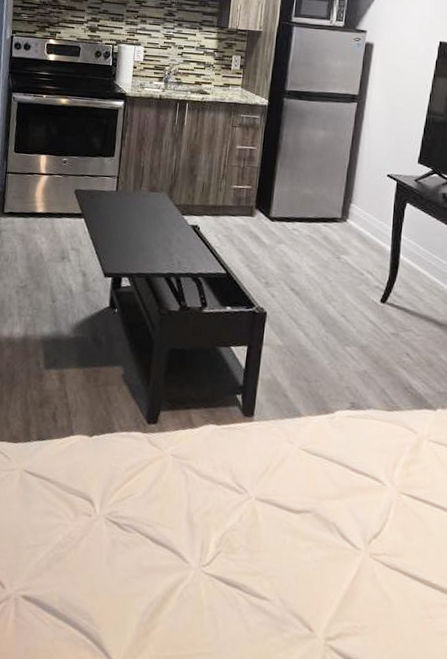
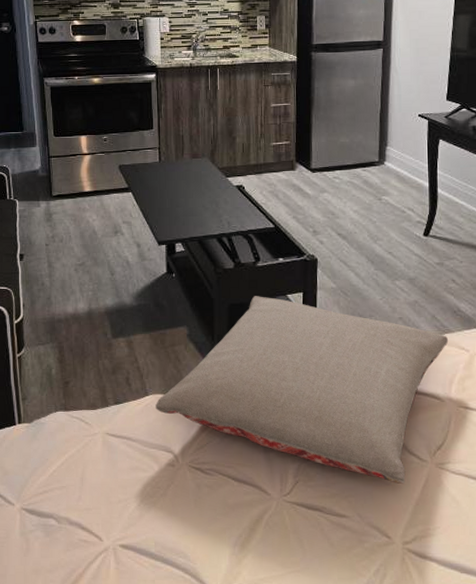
pillow: none [79,343,397,571] -> present [156,296,449,484]

